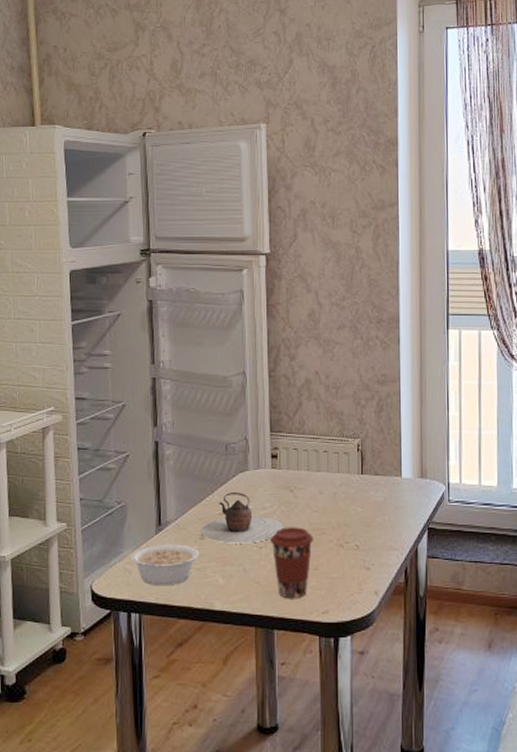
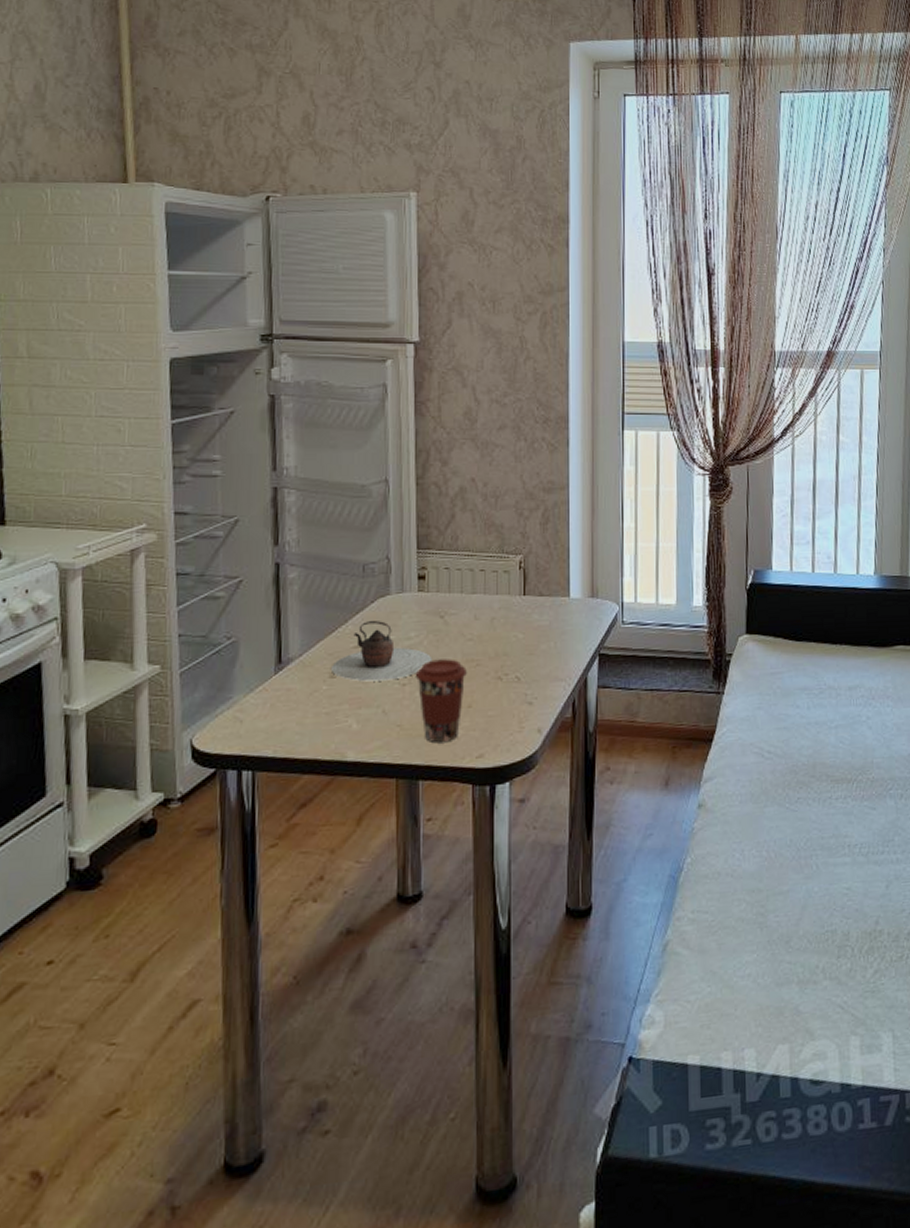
legume: present [130,544,200,586] -> none [241,685,329,737]

